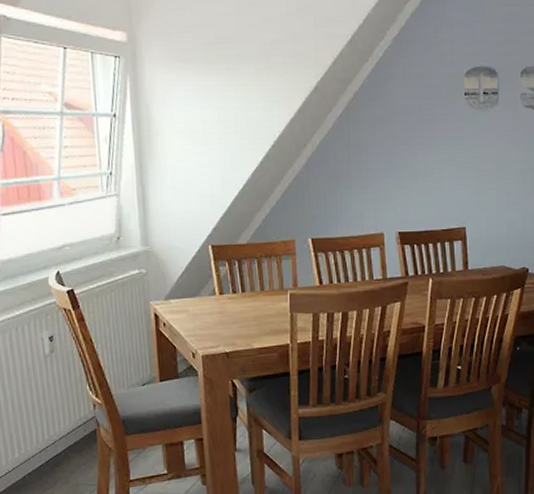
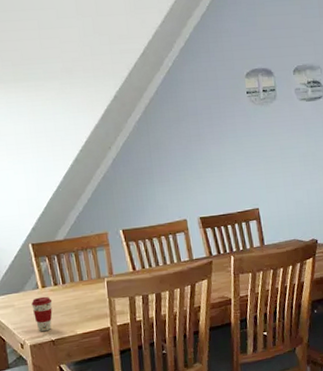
coffee cup: none [207,304,230,342] -> present [31,296,53,332]

